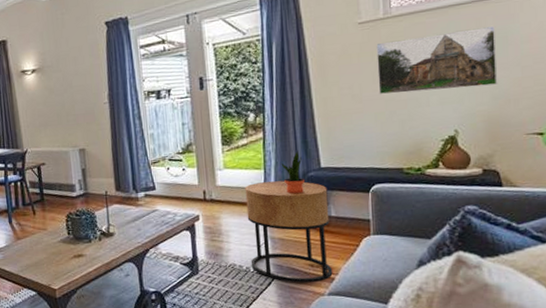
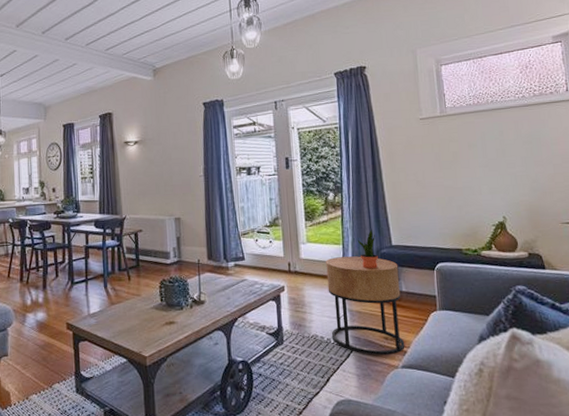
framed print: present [376,25,498,95] -> none [435,128,536,182]

